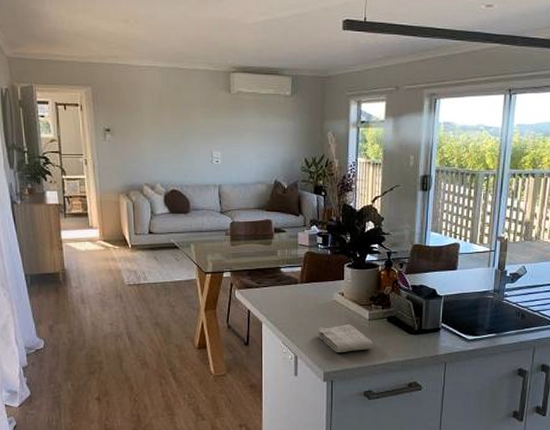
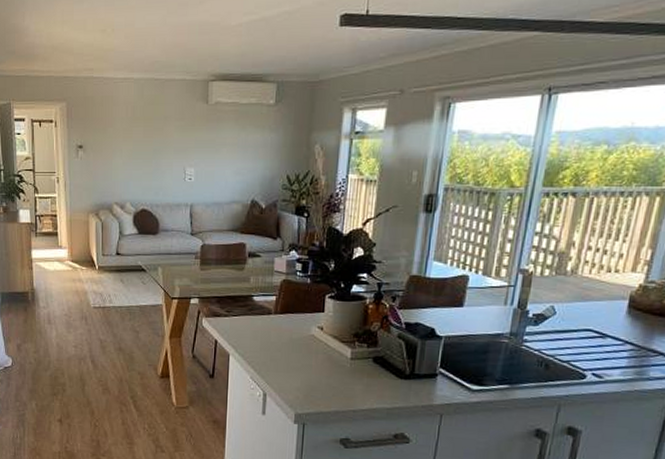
washcloth: present [318,325,374,352] -> none [290,362,355,394]

